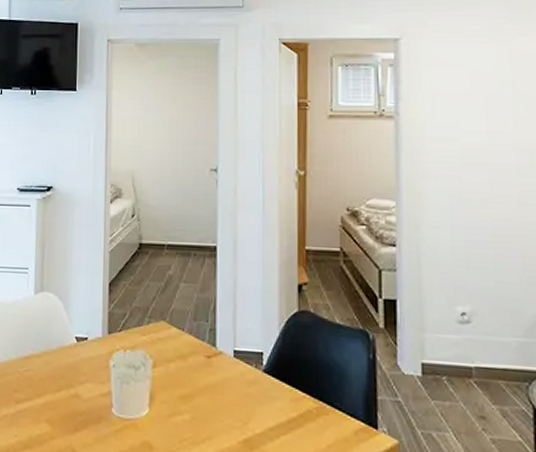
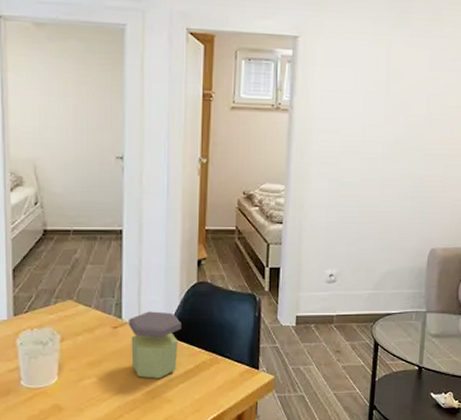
jar: none [223,341,282,425] -> present [128,311,181,379]

